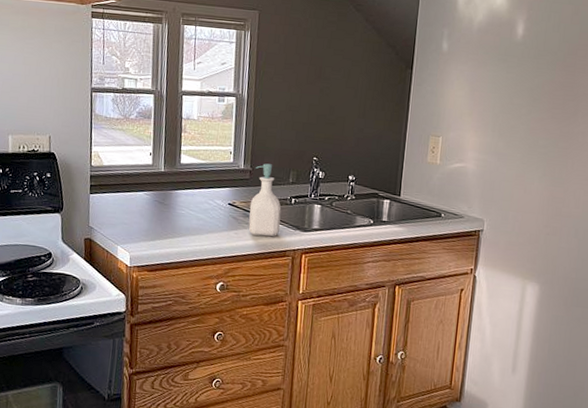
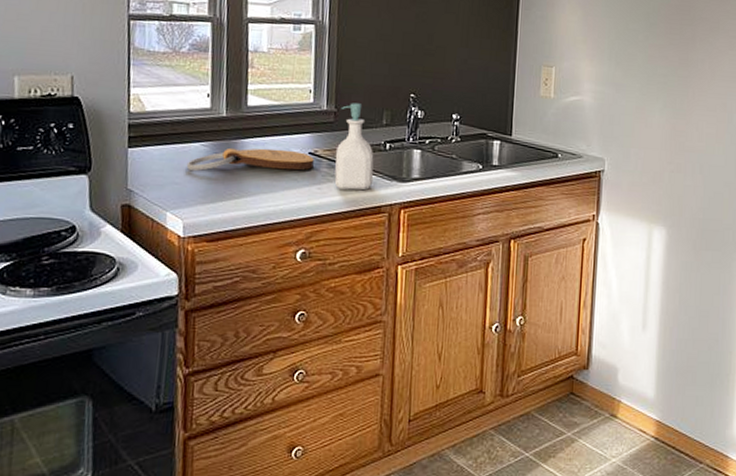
cutting board: none [133,197,233,218] -> present [186,147,314,171]

